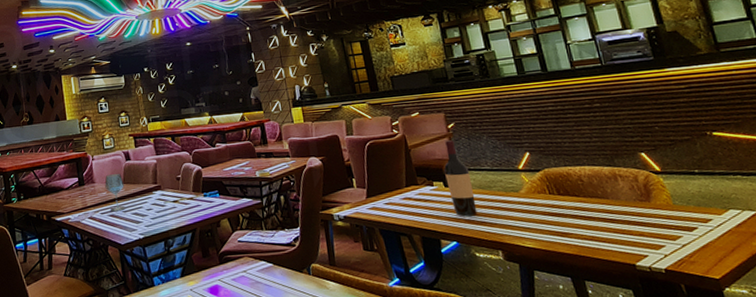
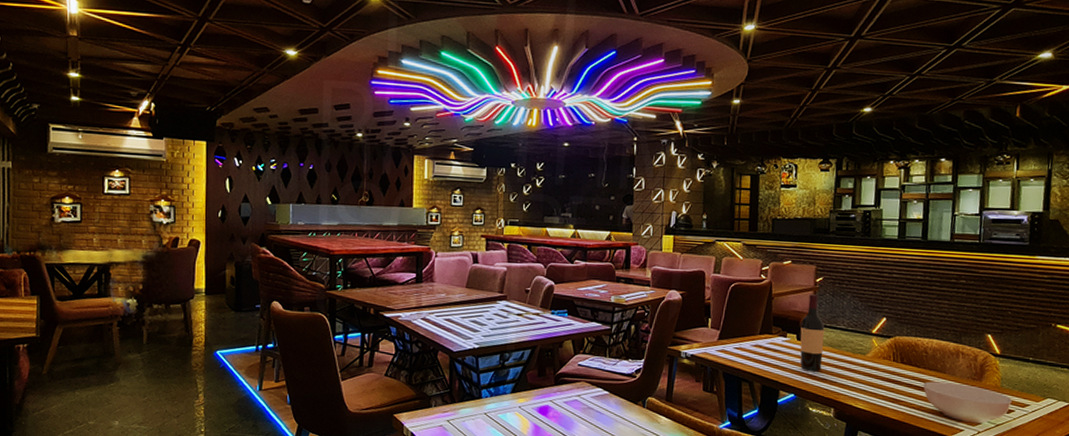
wine glass: present [105,173,126,212] -> none [445,275,467,317]
bowl: none [588,207,692,247] -> present [923,381,1012,424]

